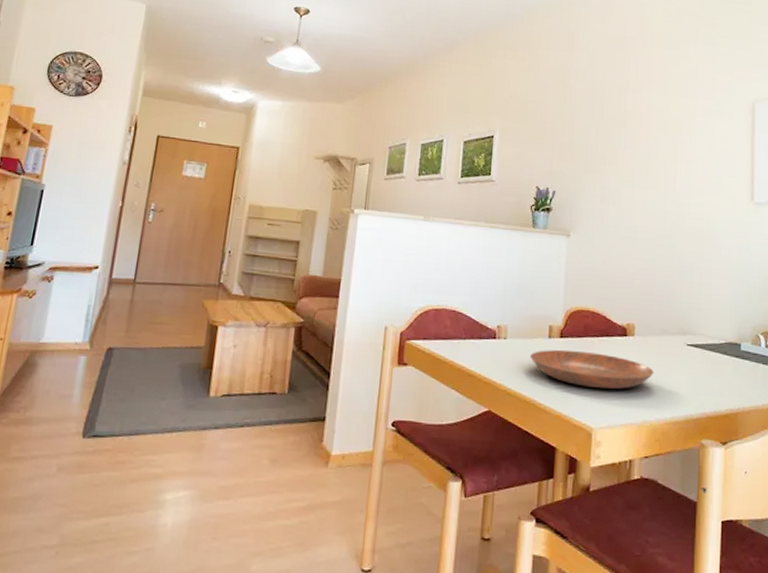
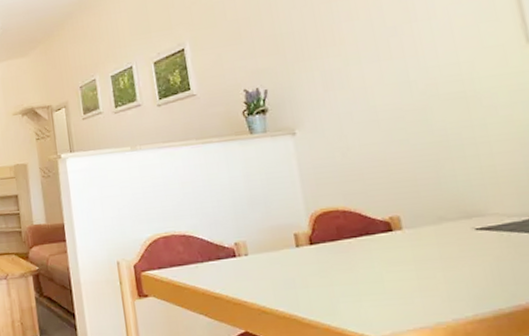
bowl: present [529,349,654,390] -> none [278,254,438,294]

